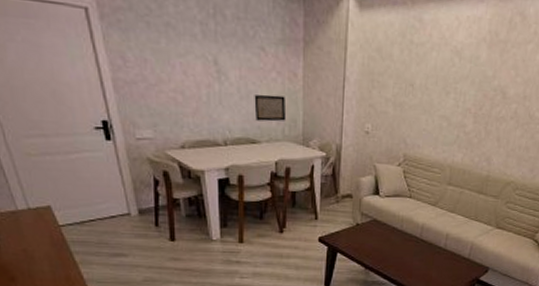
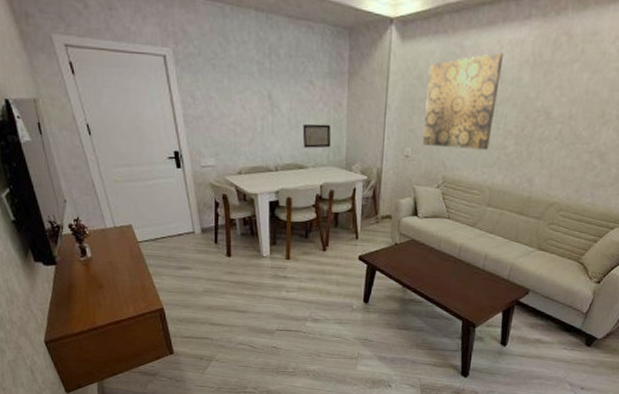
wall art: none [383,28,462,128] -> present [423,52,504,150]

